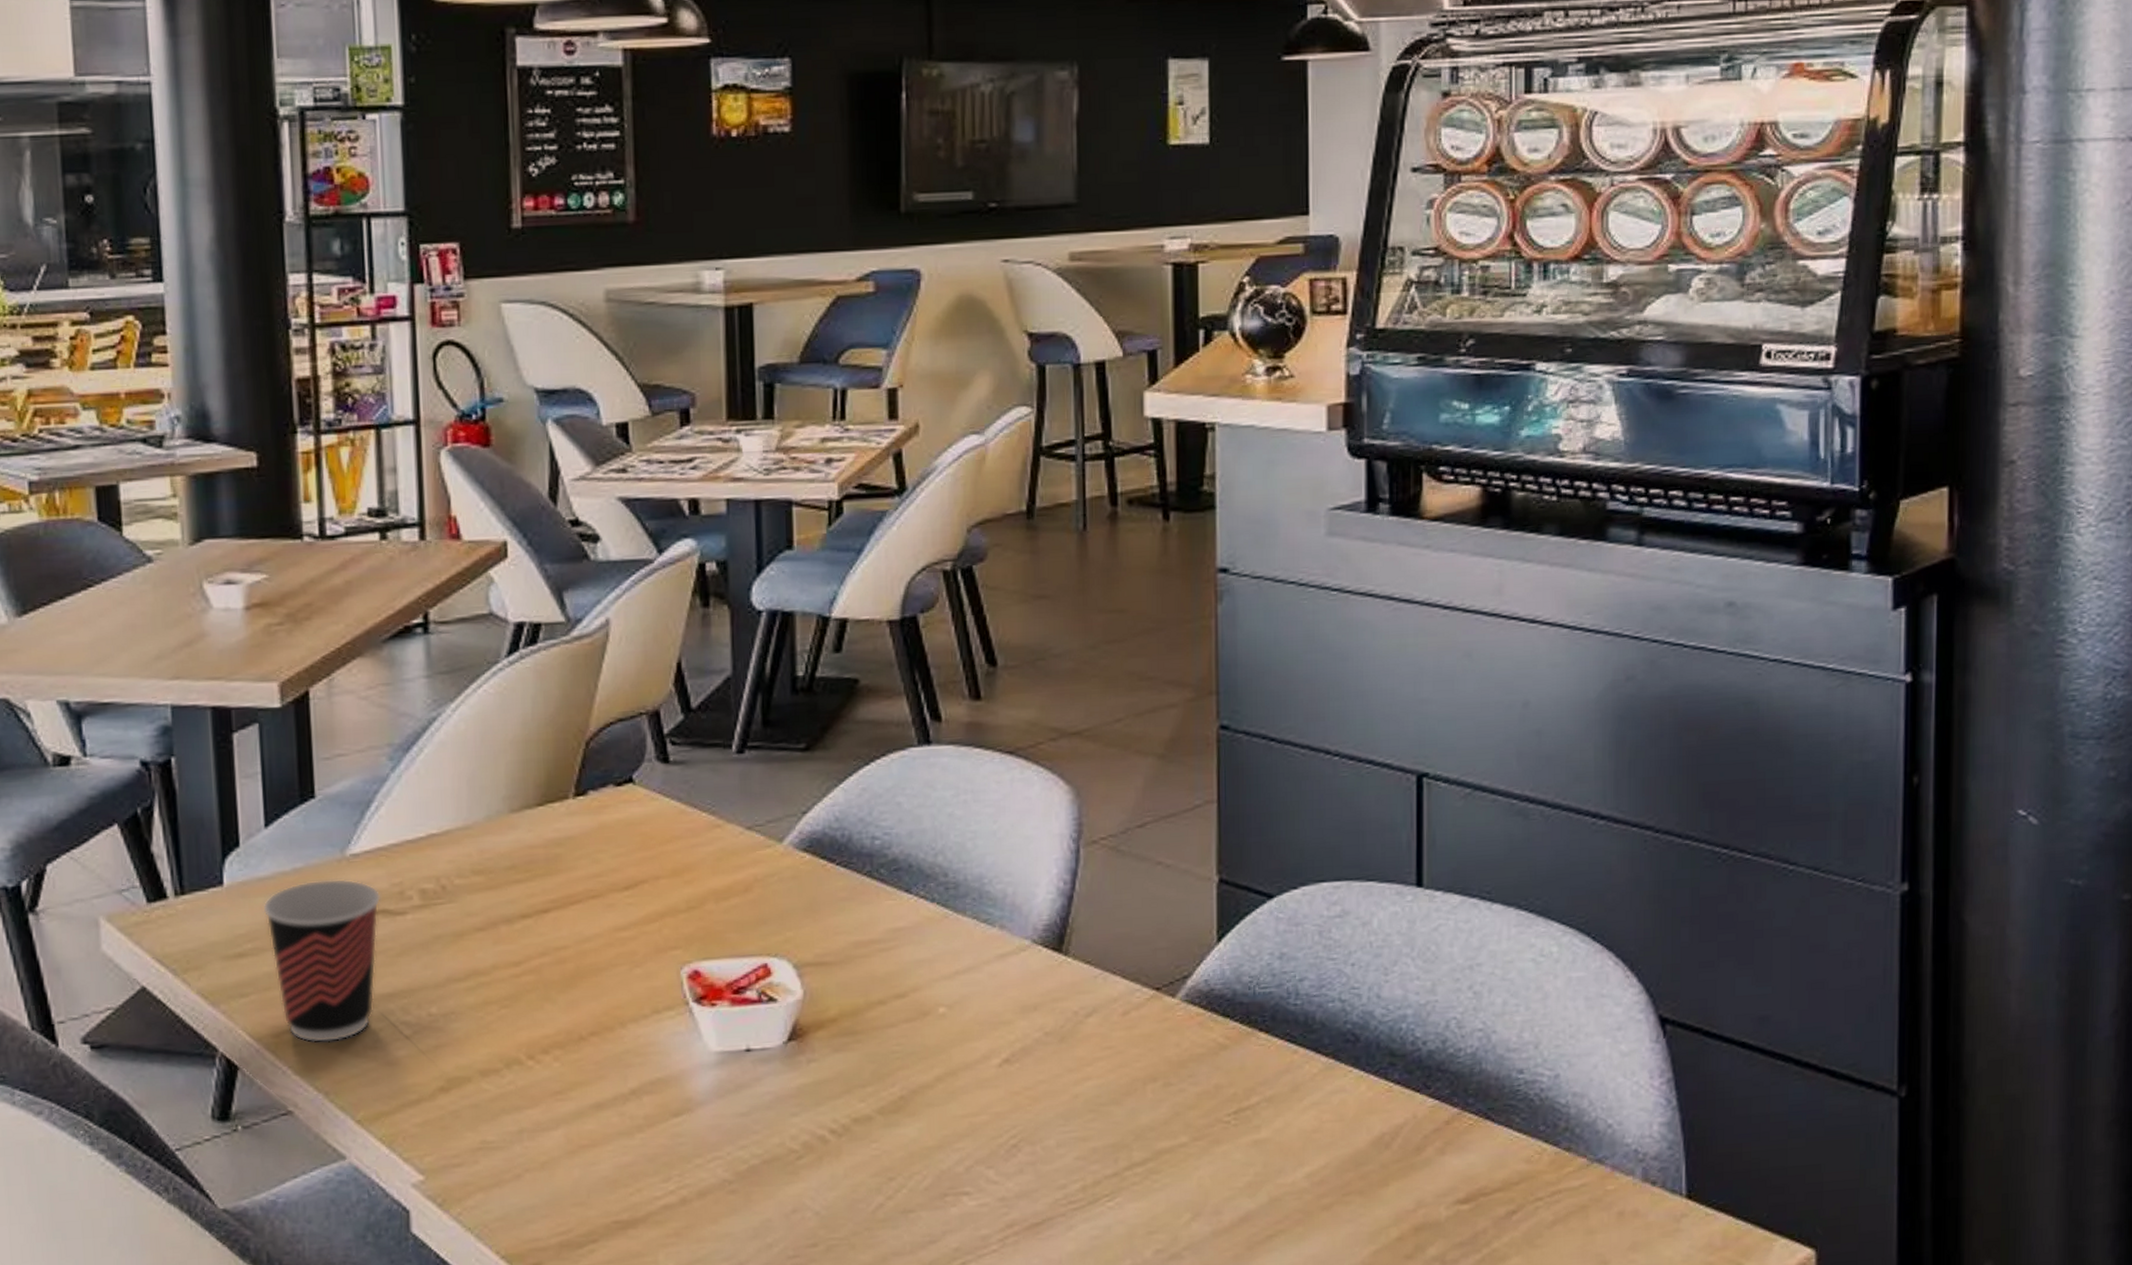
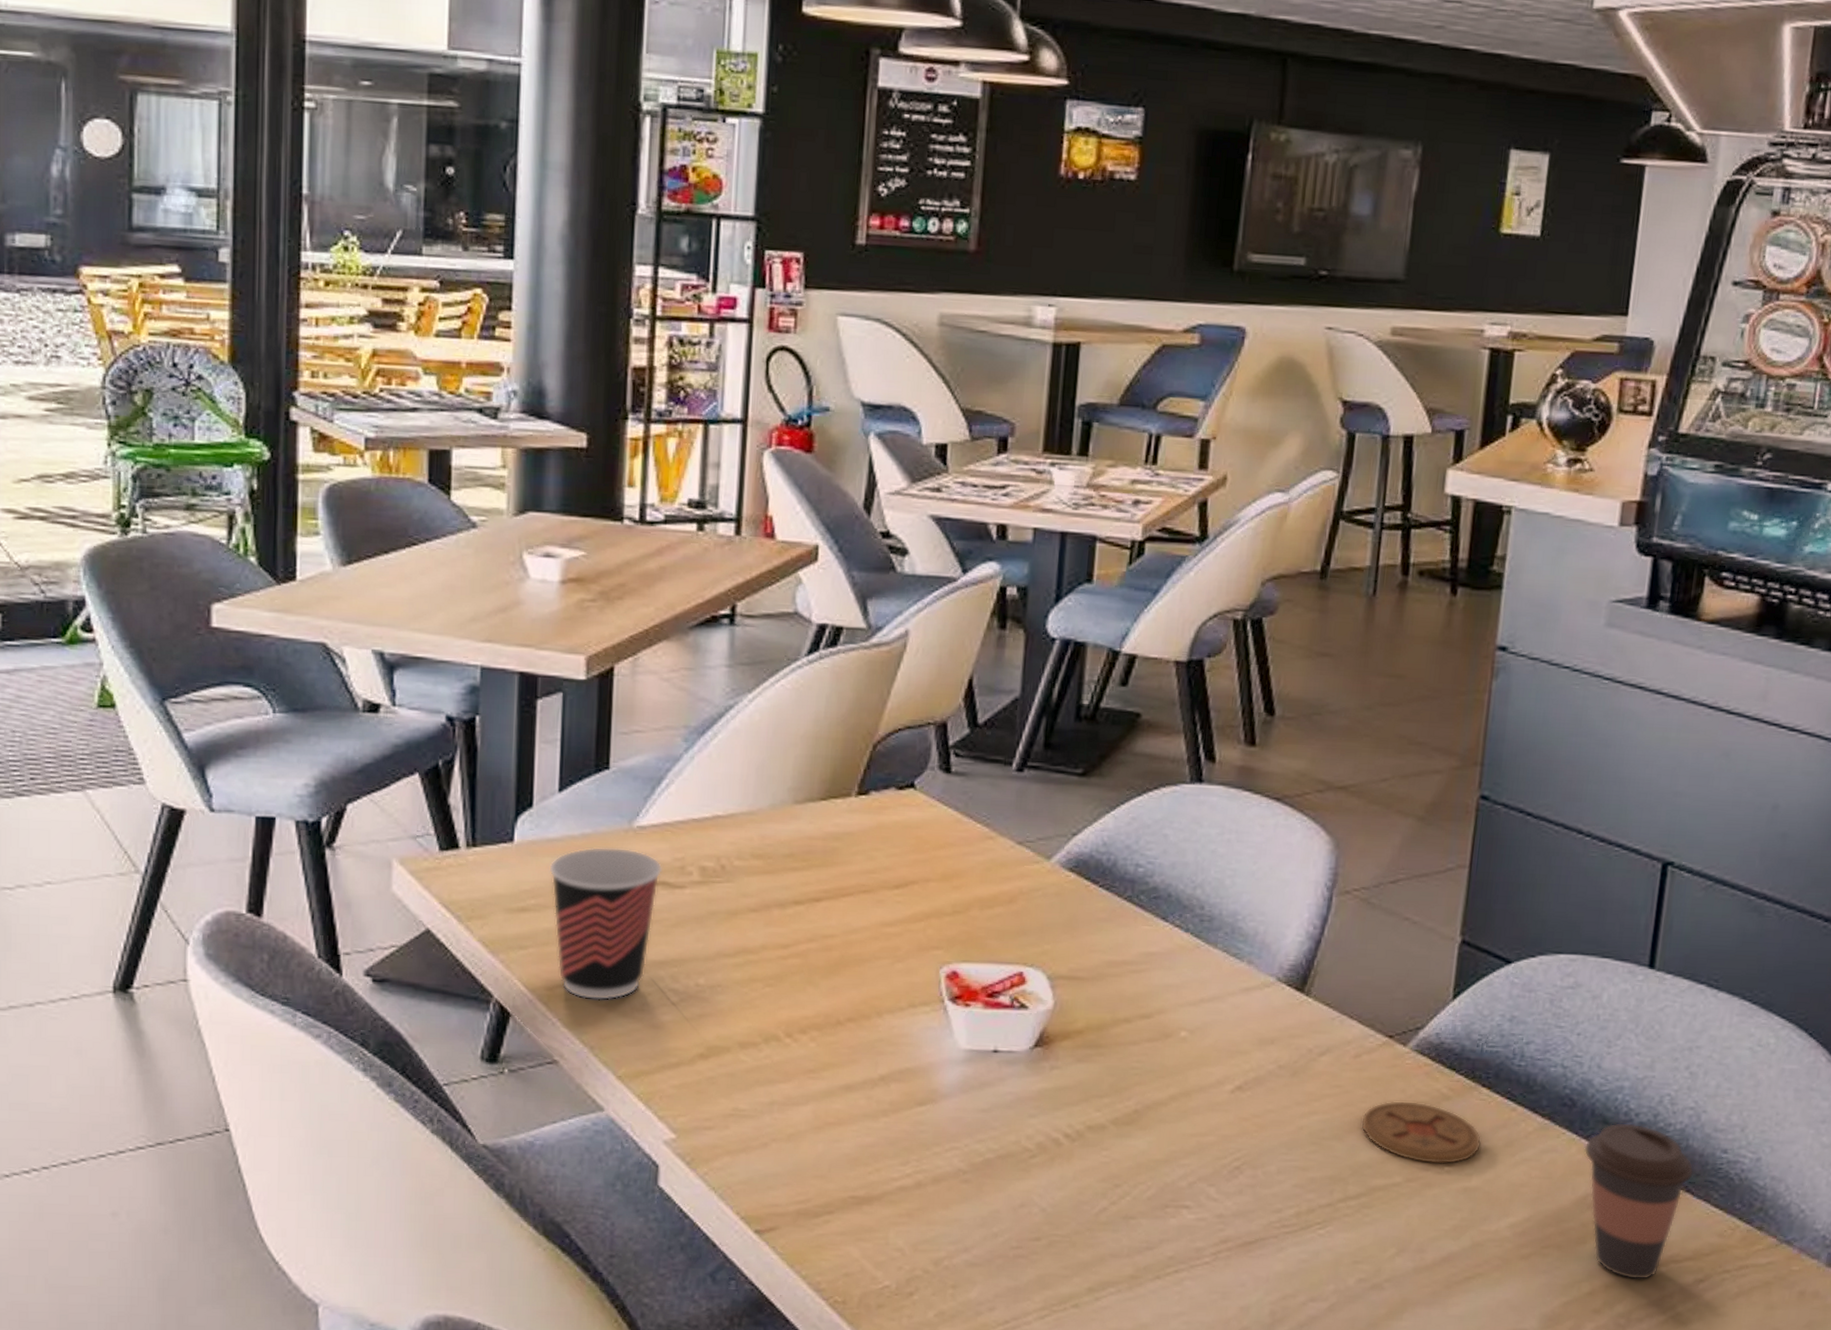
coaster: none [1137,1054,1266,1120] -> present [1360,1100,1482,1164]
coffee cup: none [1374,1052,1492,1219] -> present [1584,1122,1694,1280]

